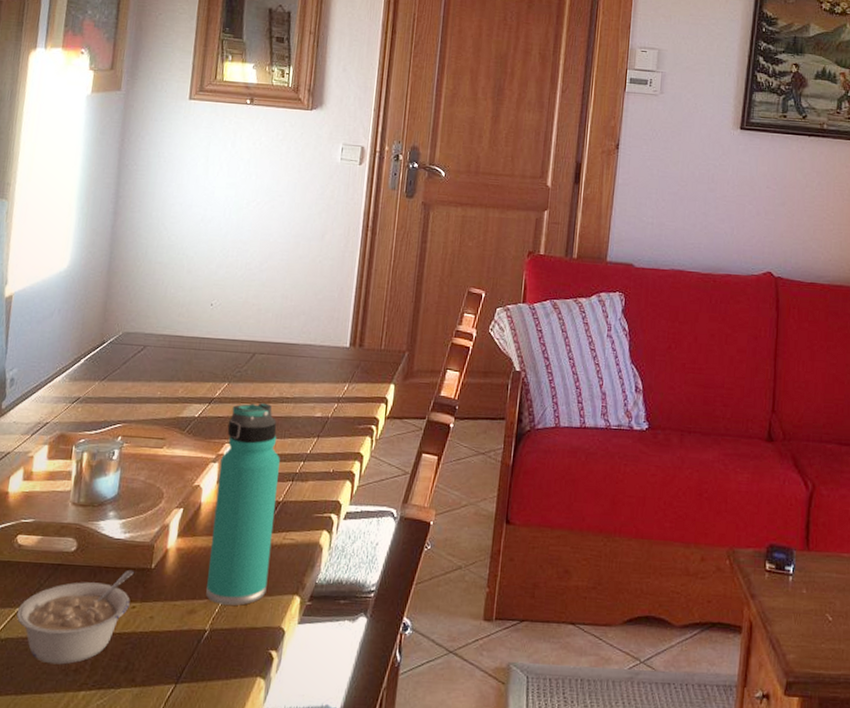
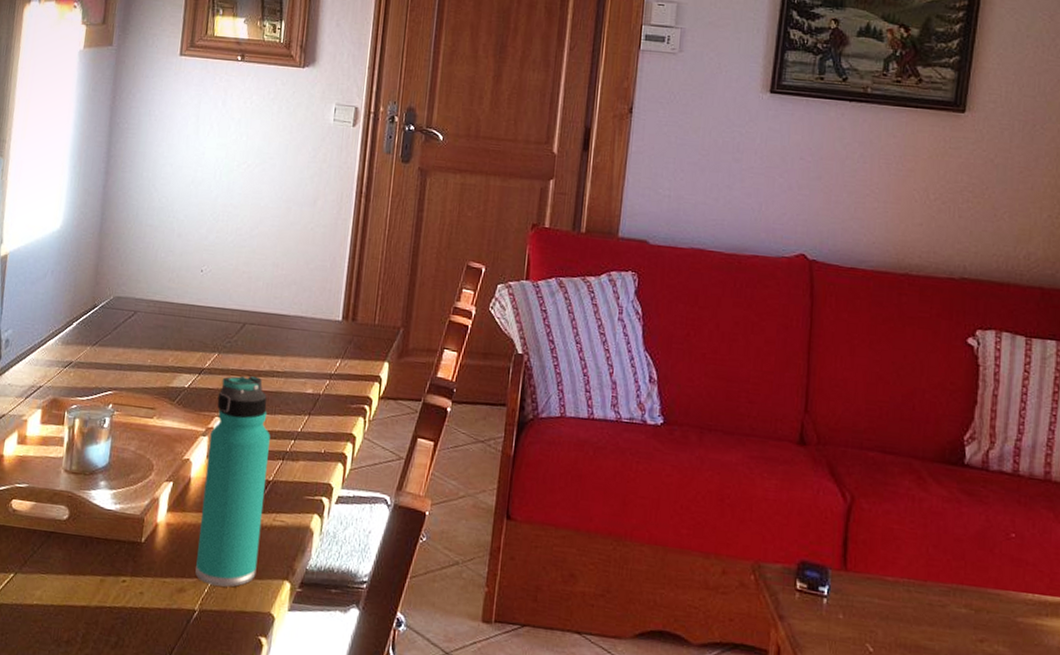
legume: present [16,569,135,665] -> none [10,542,126,635]

